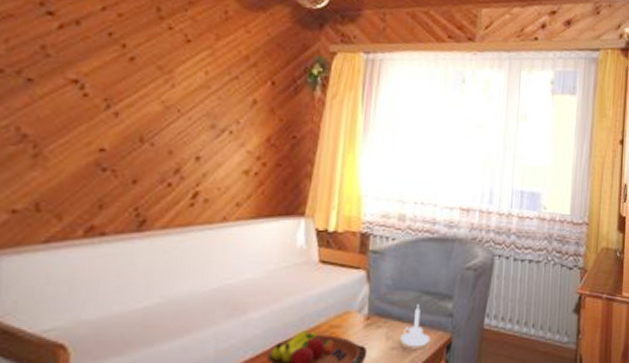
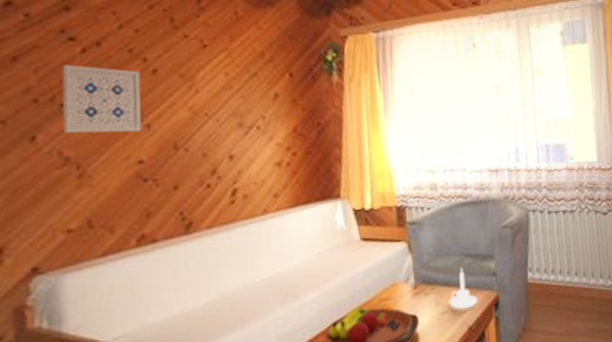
wall art: none [24,39,117,118] -> present [61,65,142,134]

